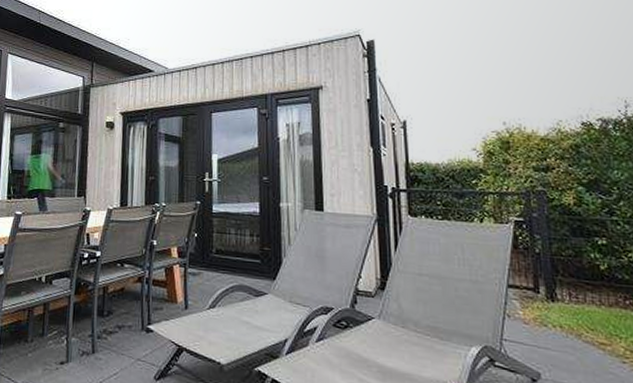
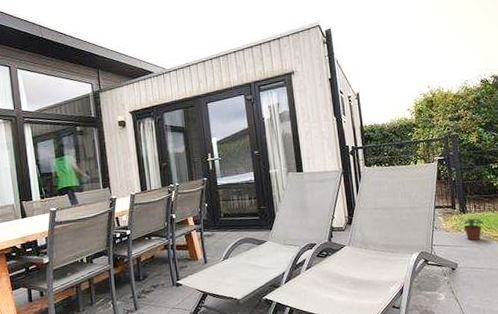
potted plant: none [544,310,583,346] -> present [459,218,483,241]

